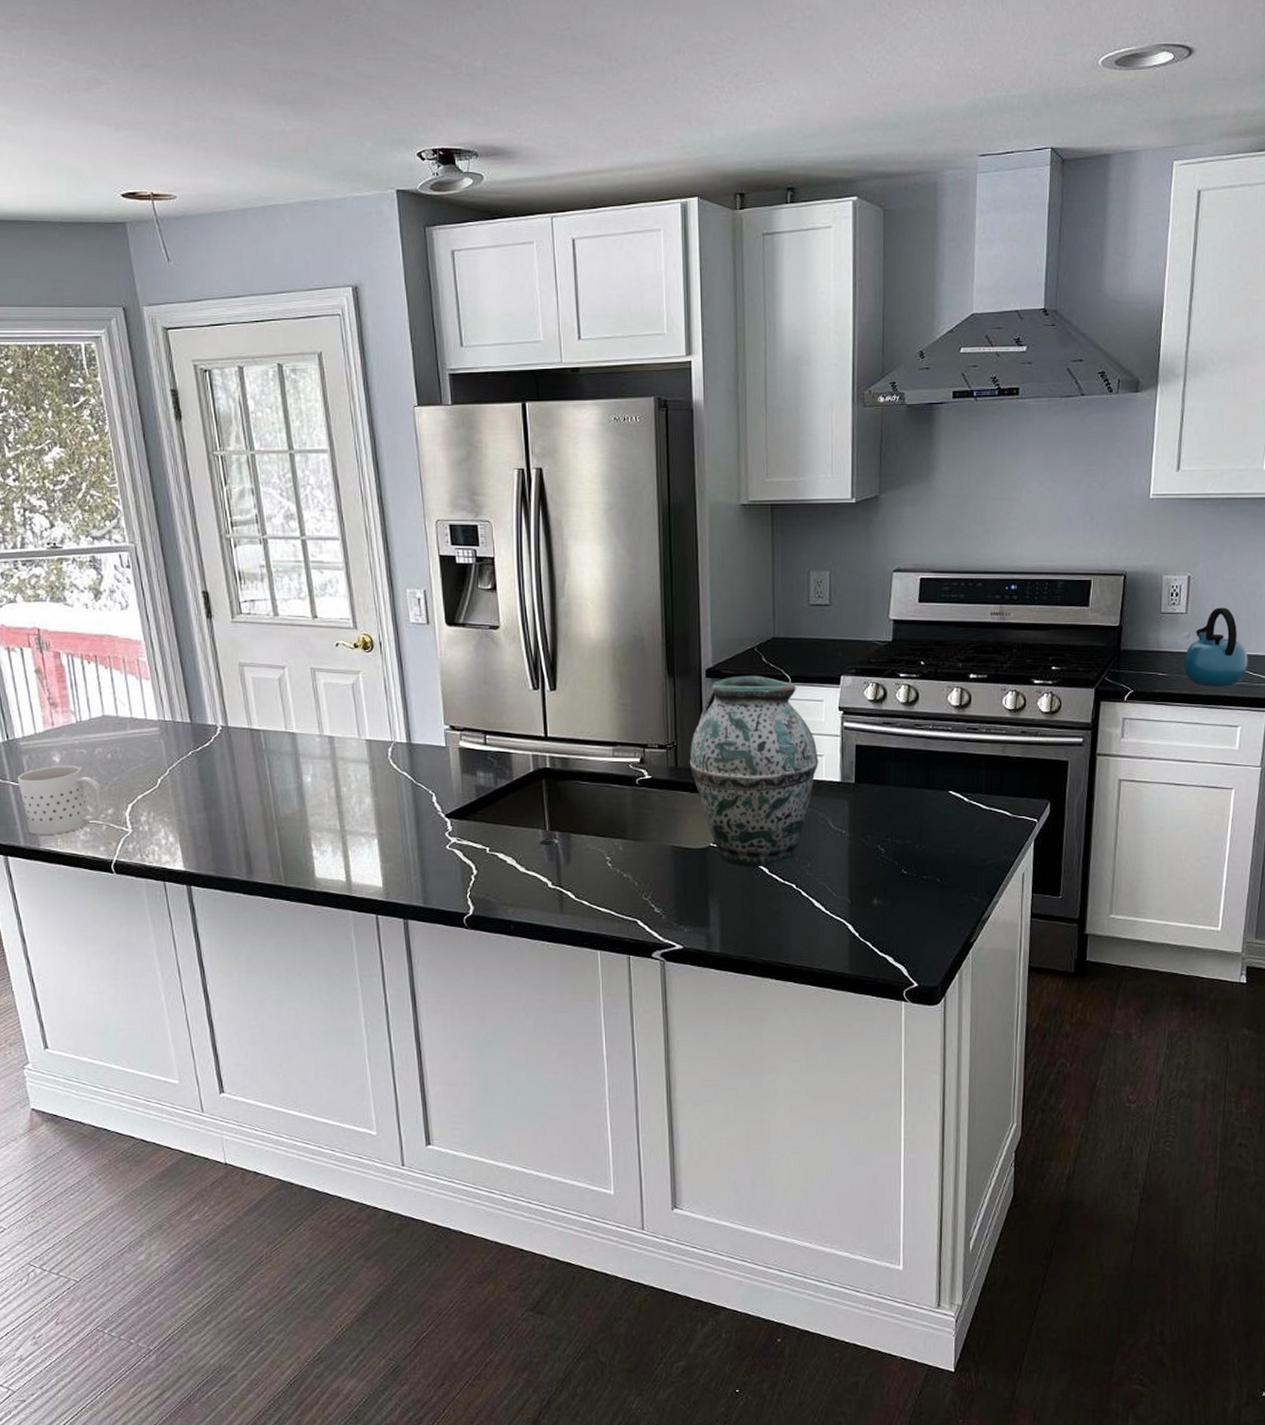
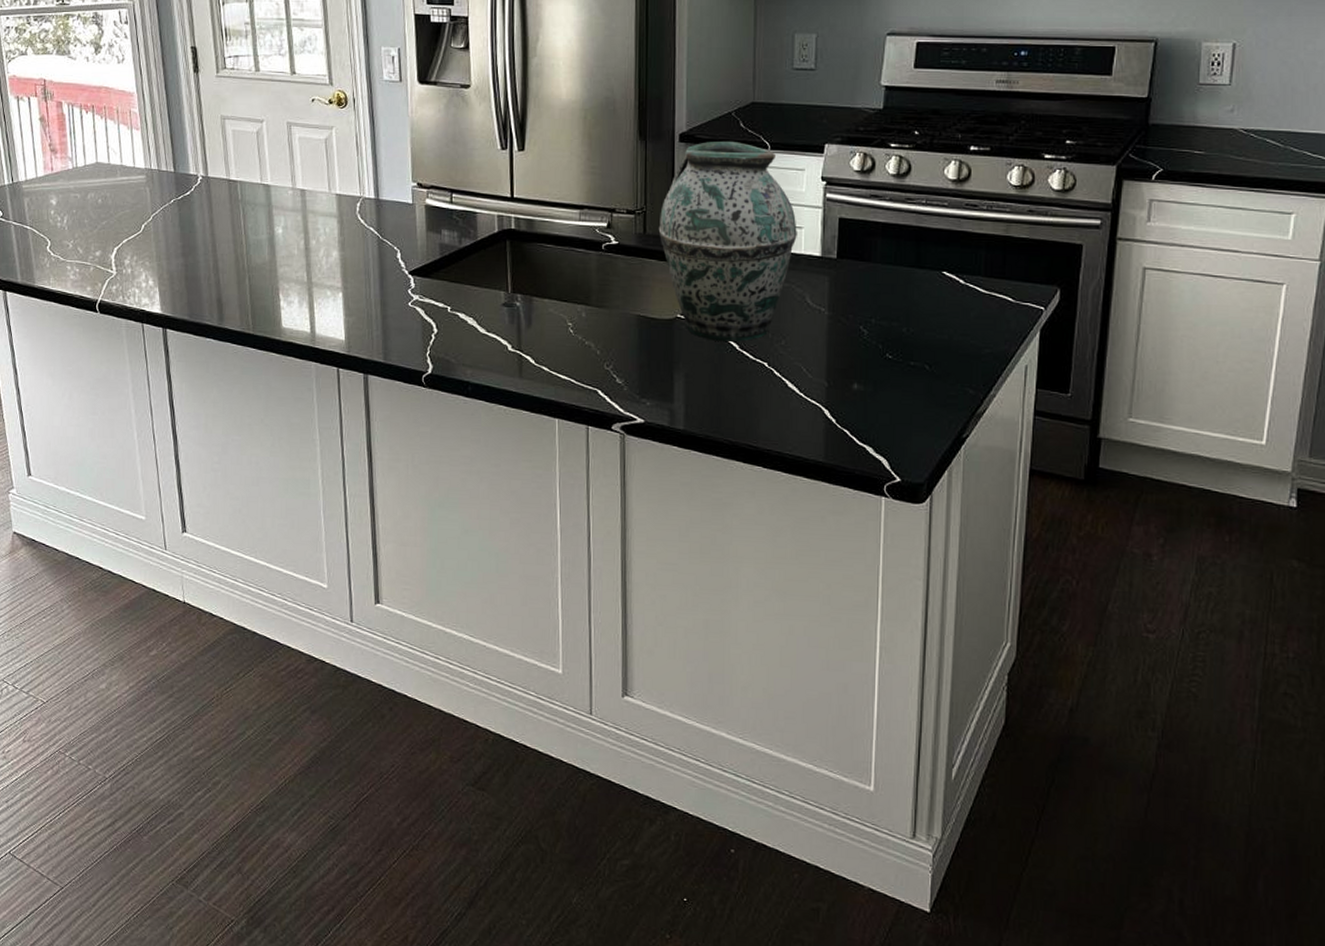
mug: present [17,765,105,835] -> none [18,207,94,273]
kettle: present [1184,607,1248,687] -> none [1226,79,1306,168]

